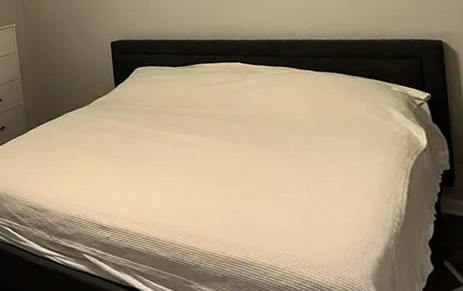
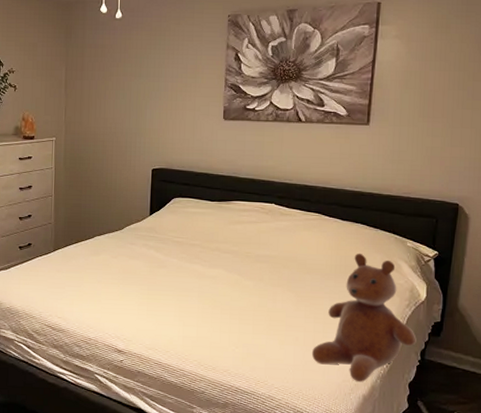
teddy bear: none [308,103,427,243] -> present [311,253,417,382]

